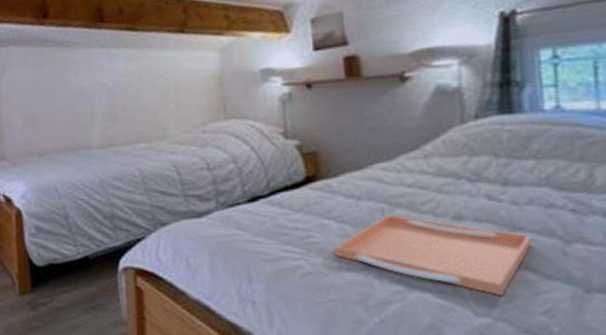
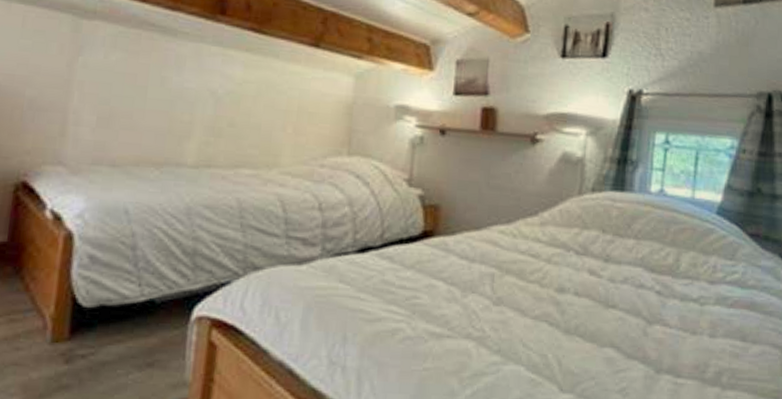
serving tray: present [334,213,532,297] -> none [438,279,620,373]

